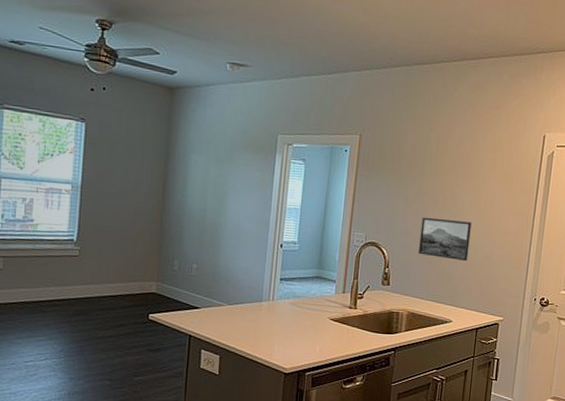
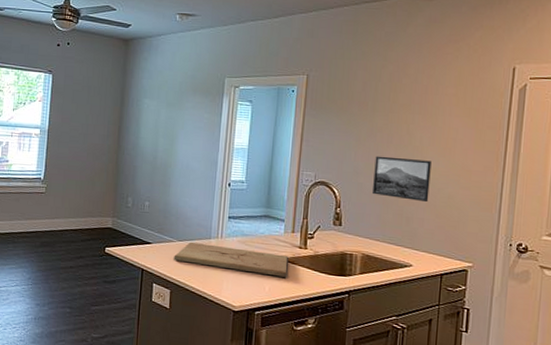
cutting board: none [223,305,340,338] -> present [173,241,289,278]

